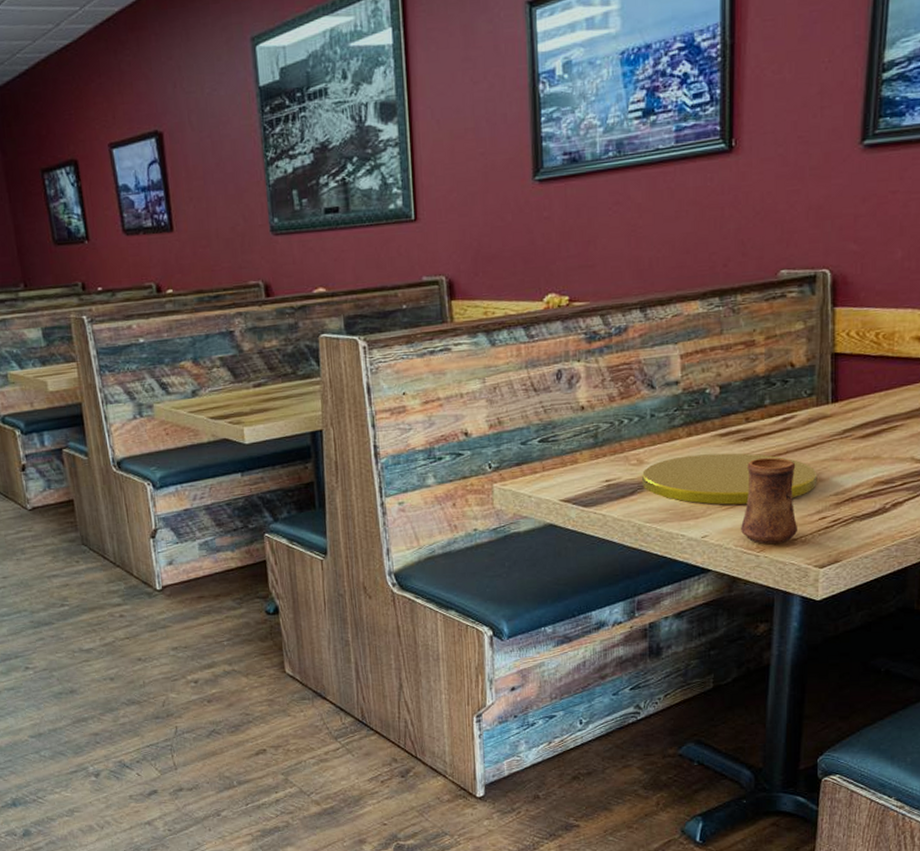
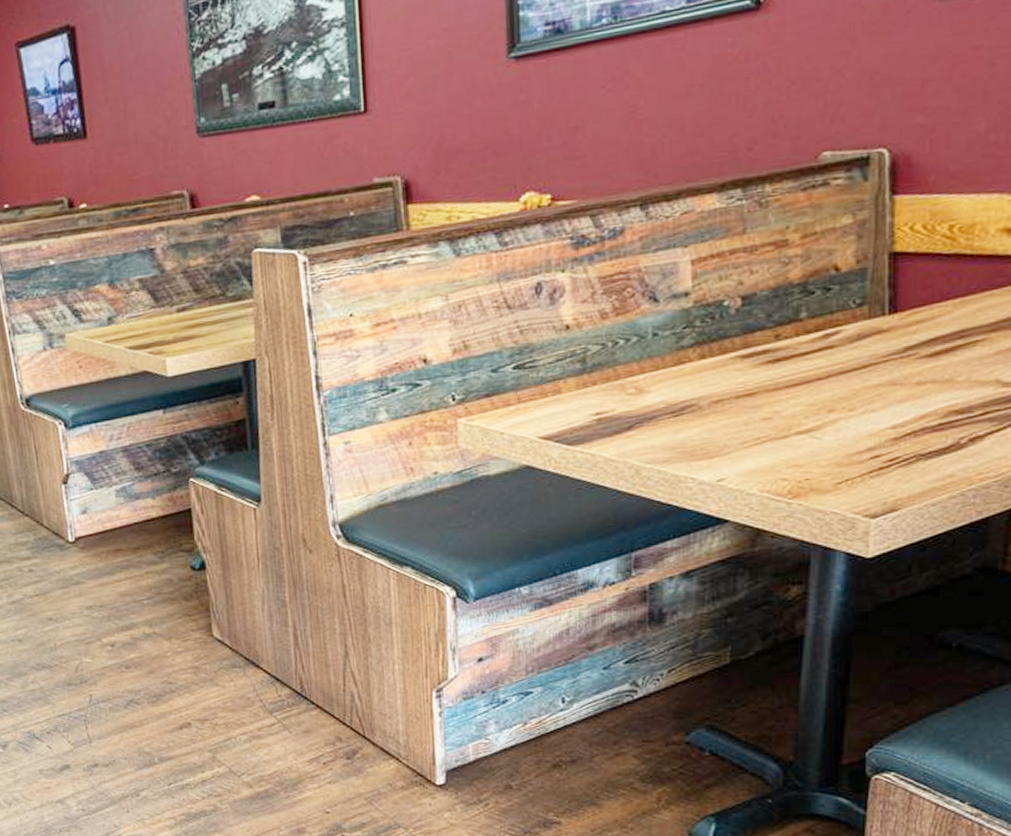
plate: present [641,453,817,505] -> none [640,378,869,441]
cup: present [741,458,798,544] -> none [768,383,843,489]

